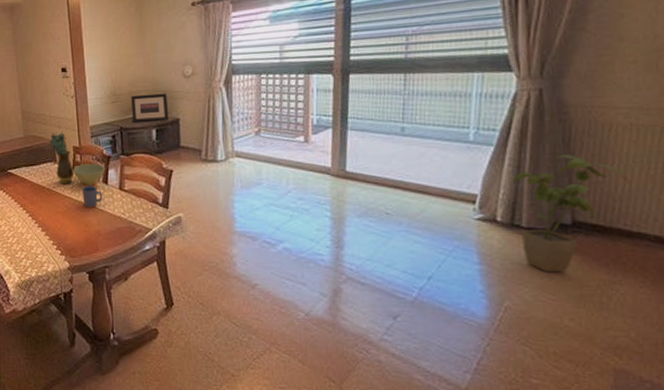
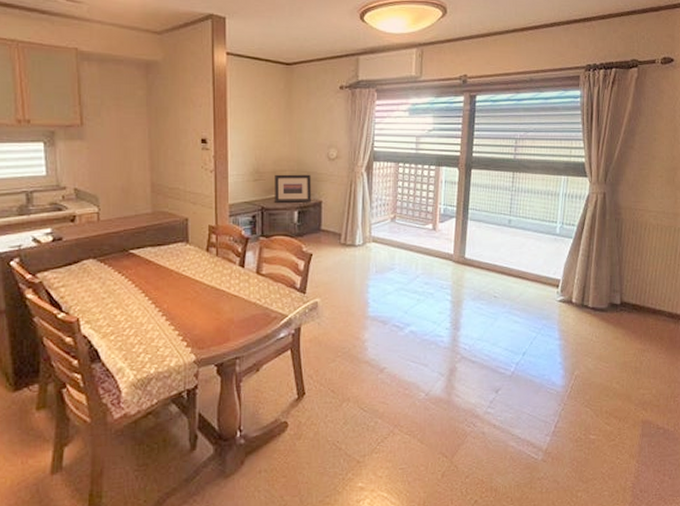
vase: present [50,132,75,184] -> none [182,209,208,268]
bowl: present [73,163,106,186] -> none [207,244,243,270]
mug: present [81,186,103,208] -> none [215,269,238,294]
house plant: present [513,154,628,273] -> none [584,247,655,345]

